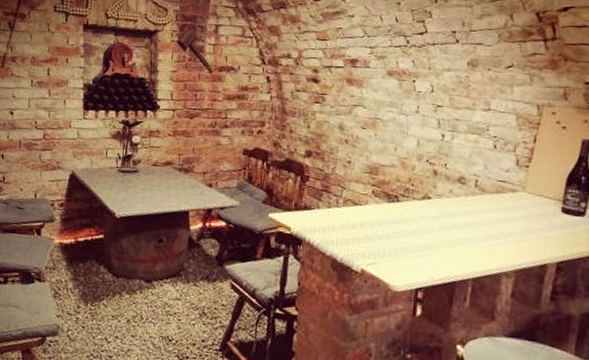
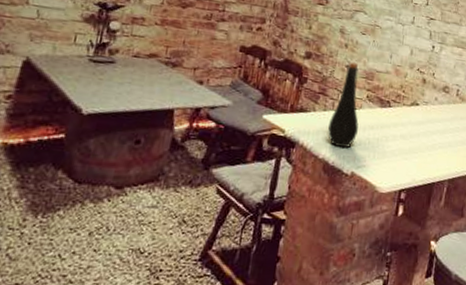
bottle: none [334,157,365,245] -> present [328,62,359,148]

